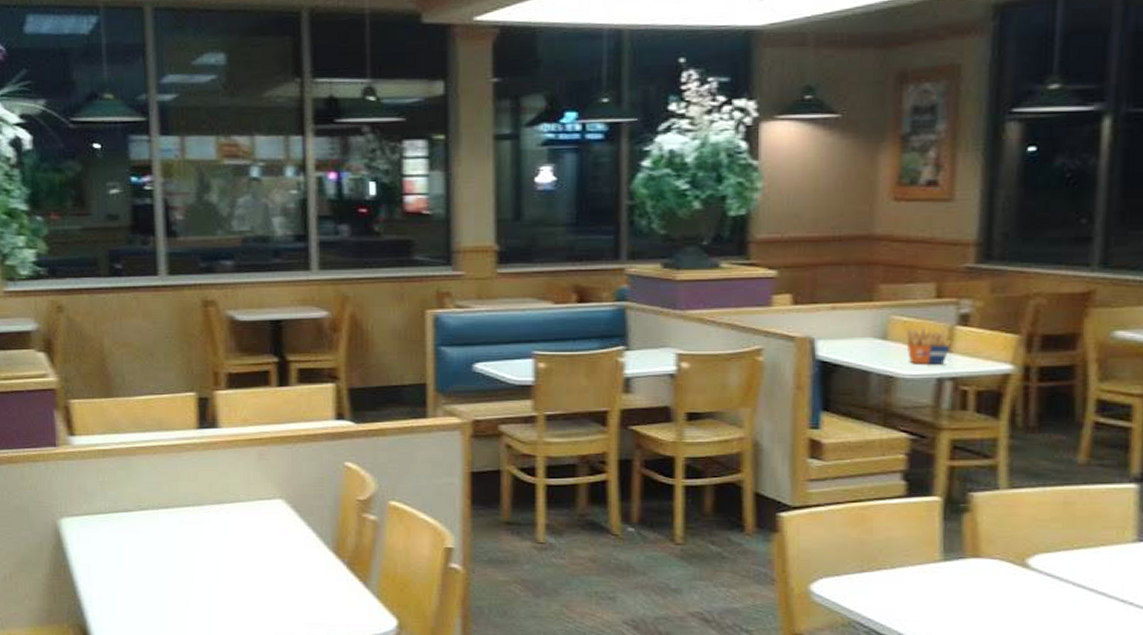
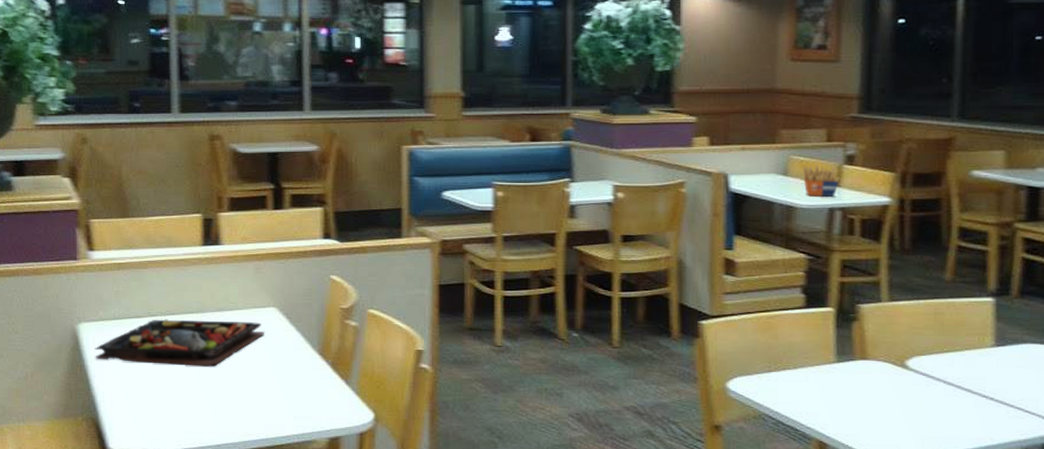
food tray: none [80,513,271,567] -> present [95,319,265,367]

